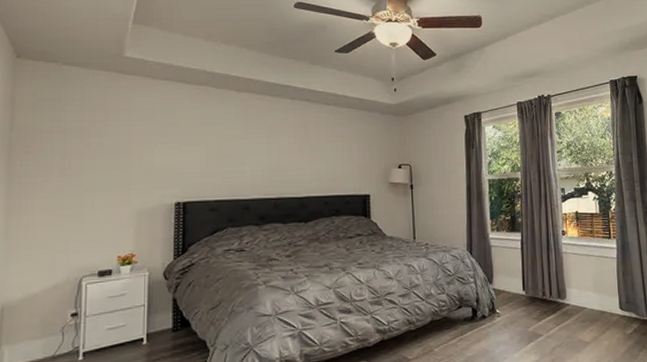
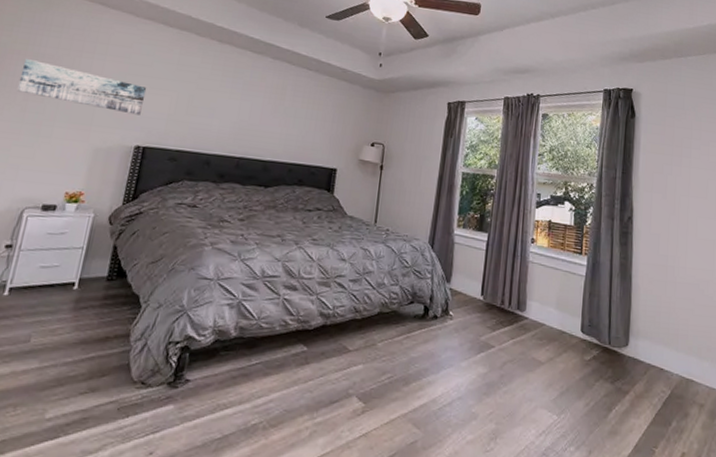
wall art: none [52,136,176,173] -> present [17,59,147,115]

